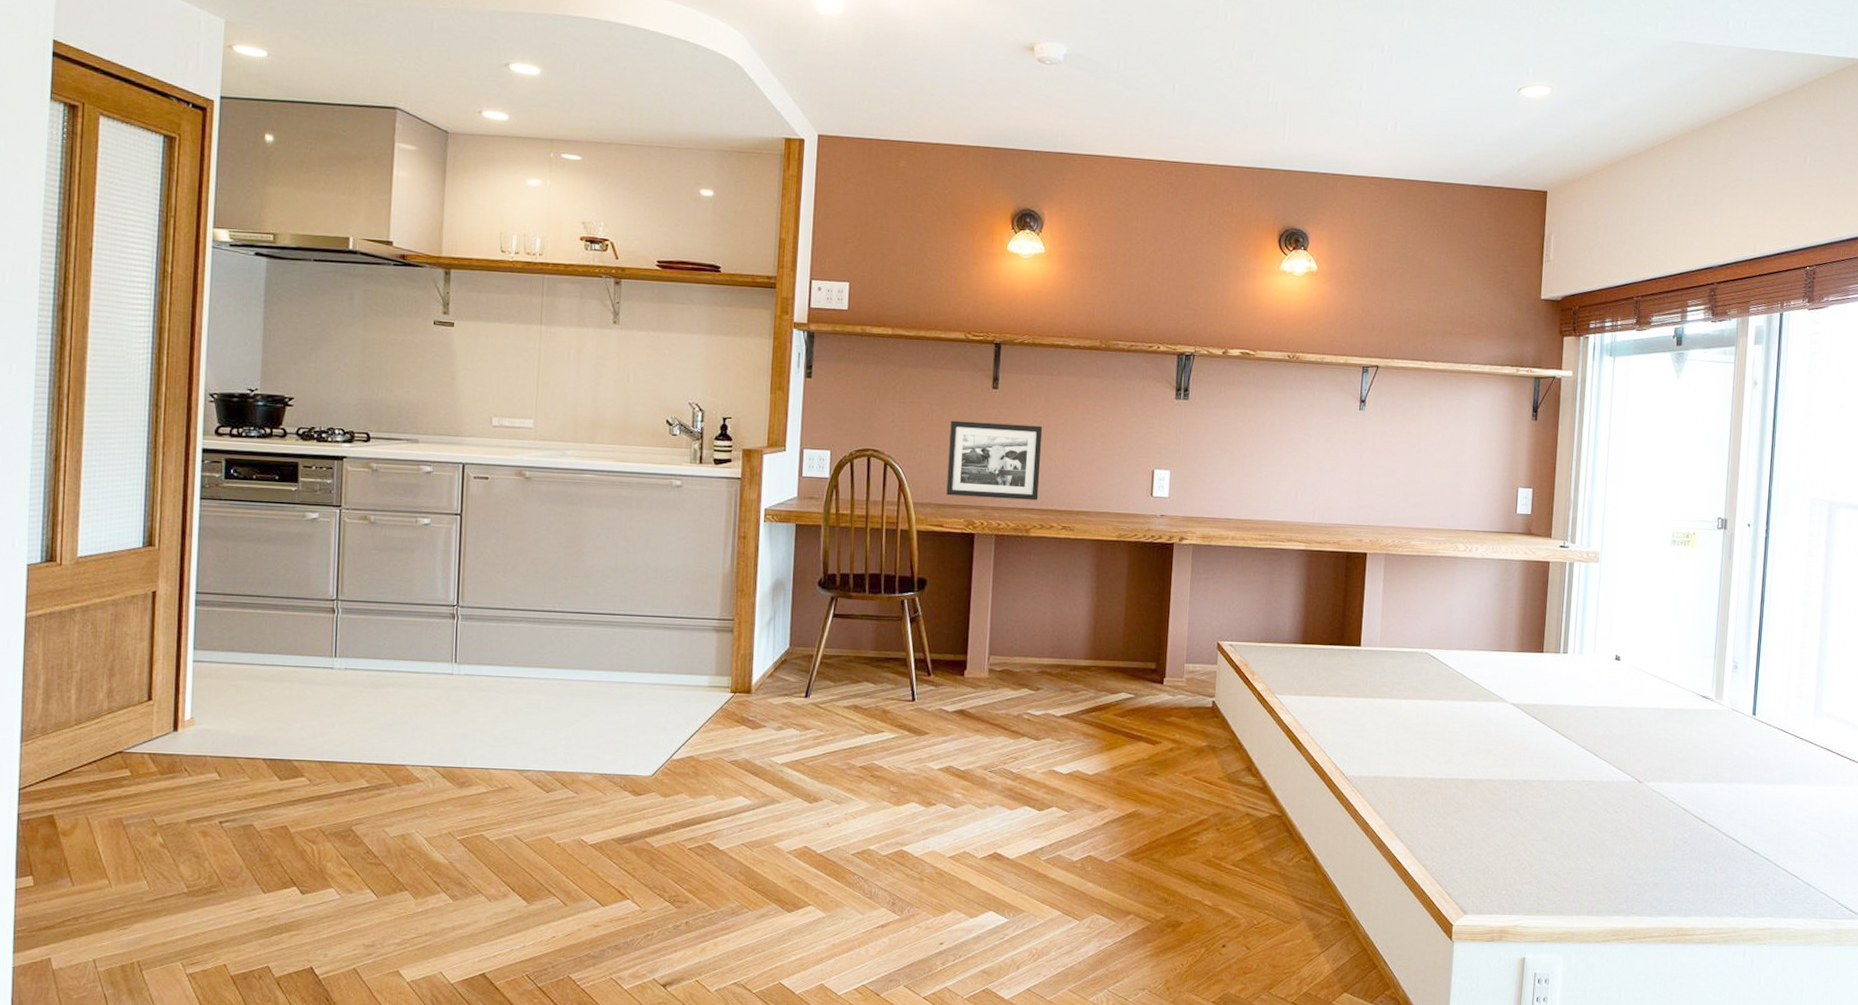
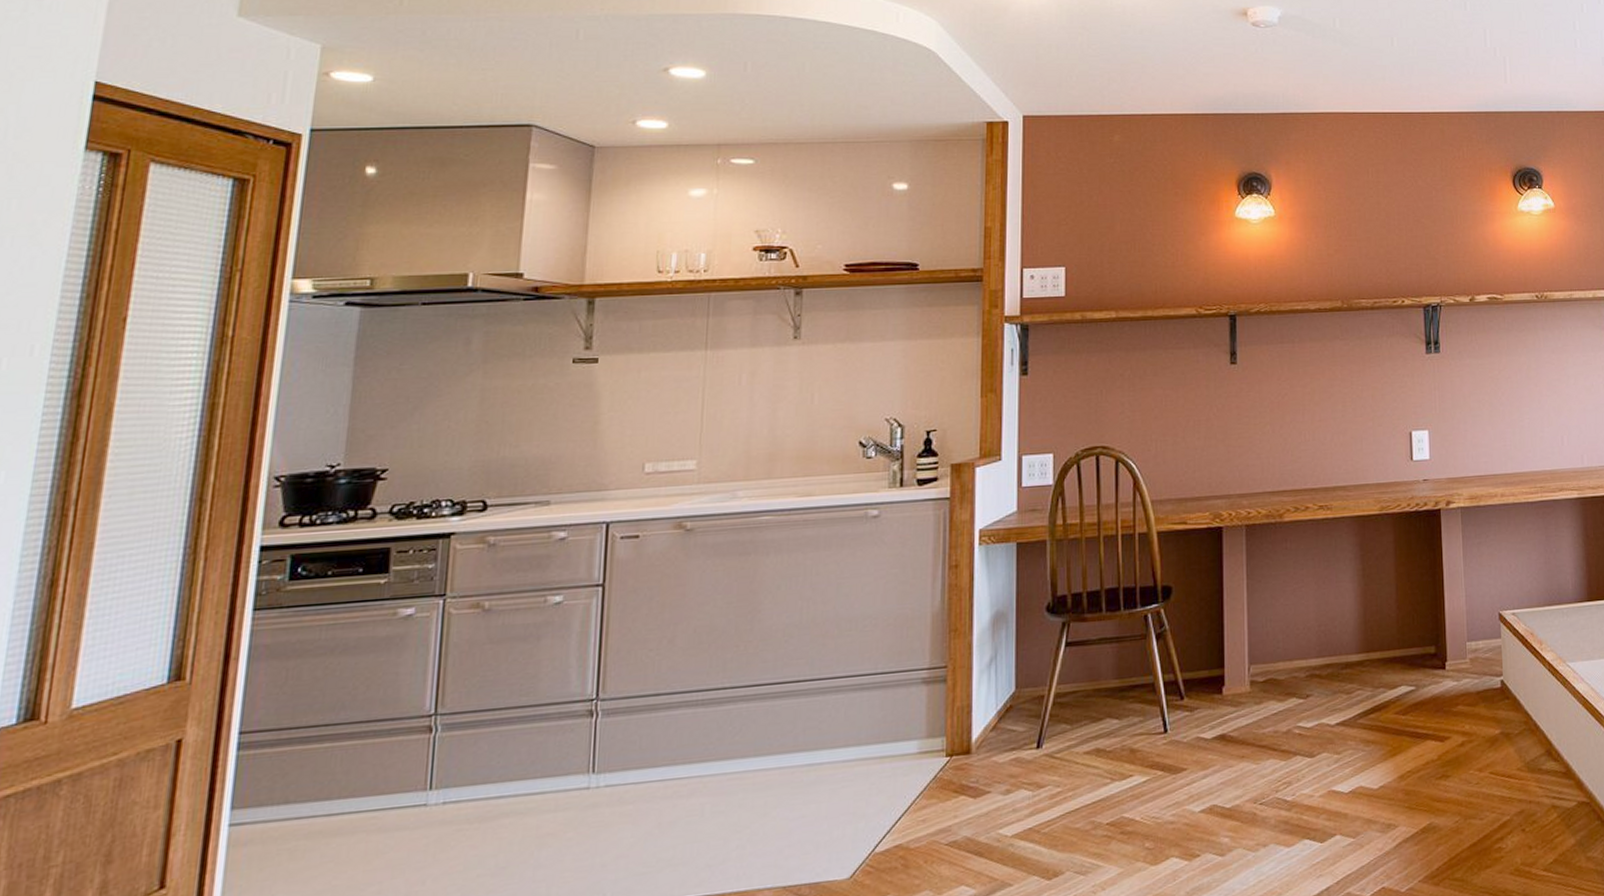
picture frame: present [946,420,1043,501] -> none [1187,398,1290,488]

